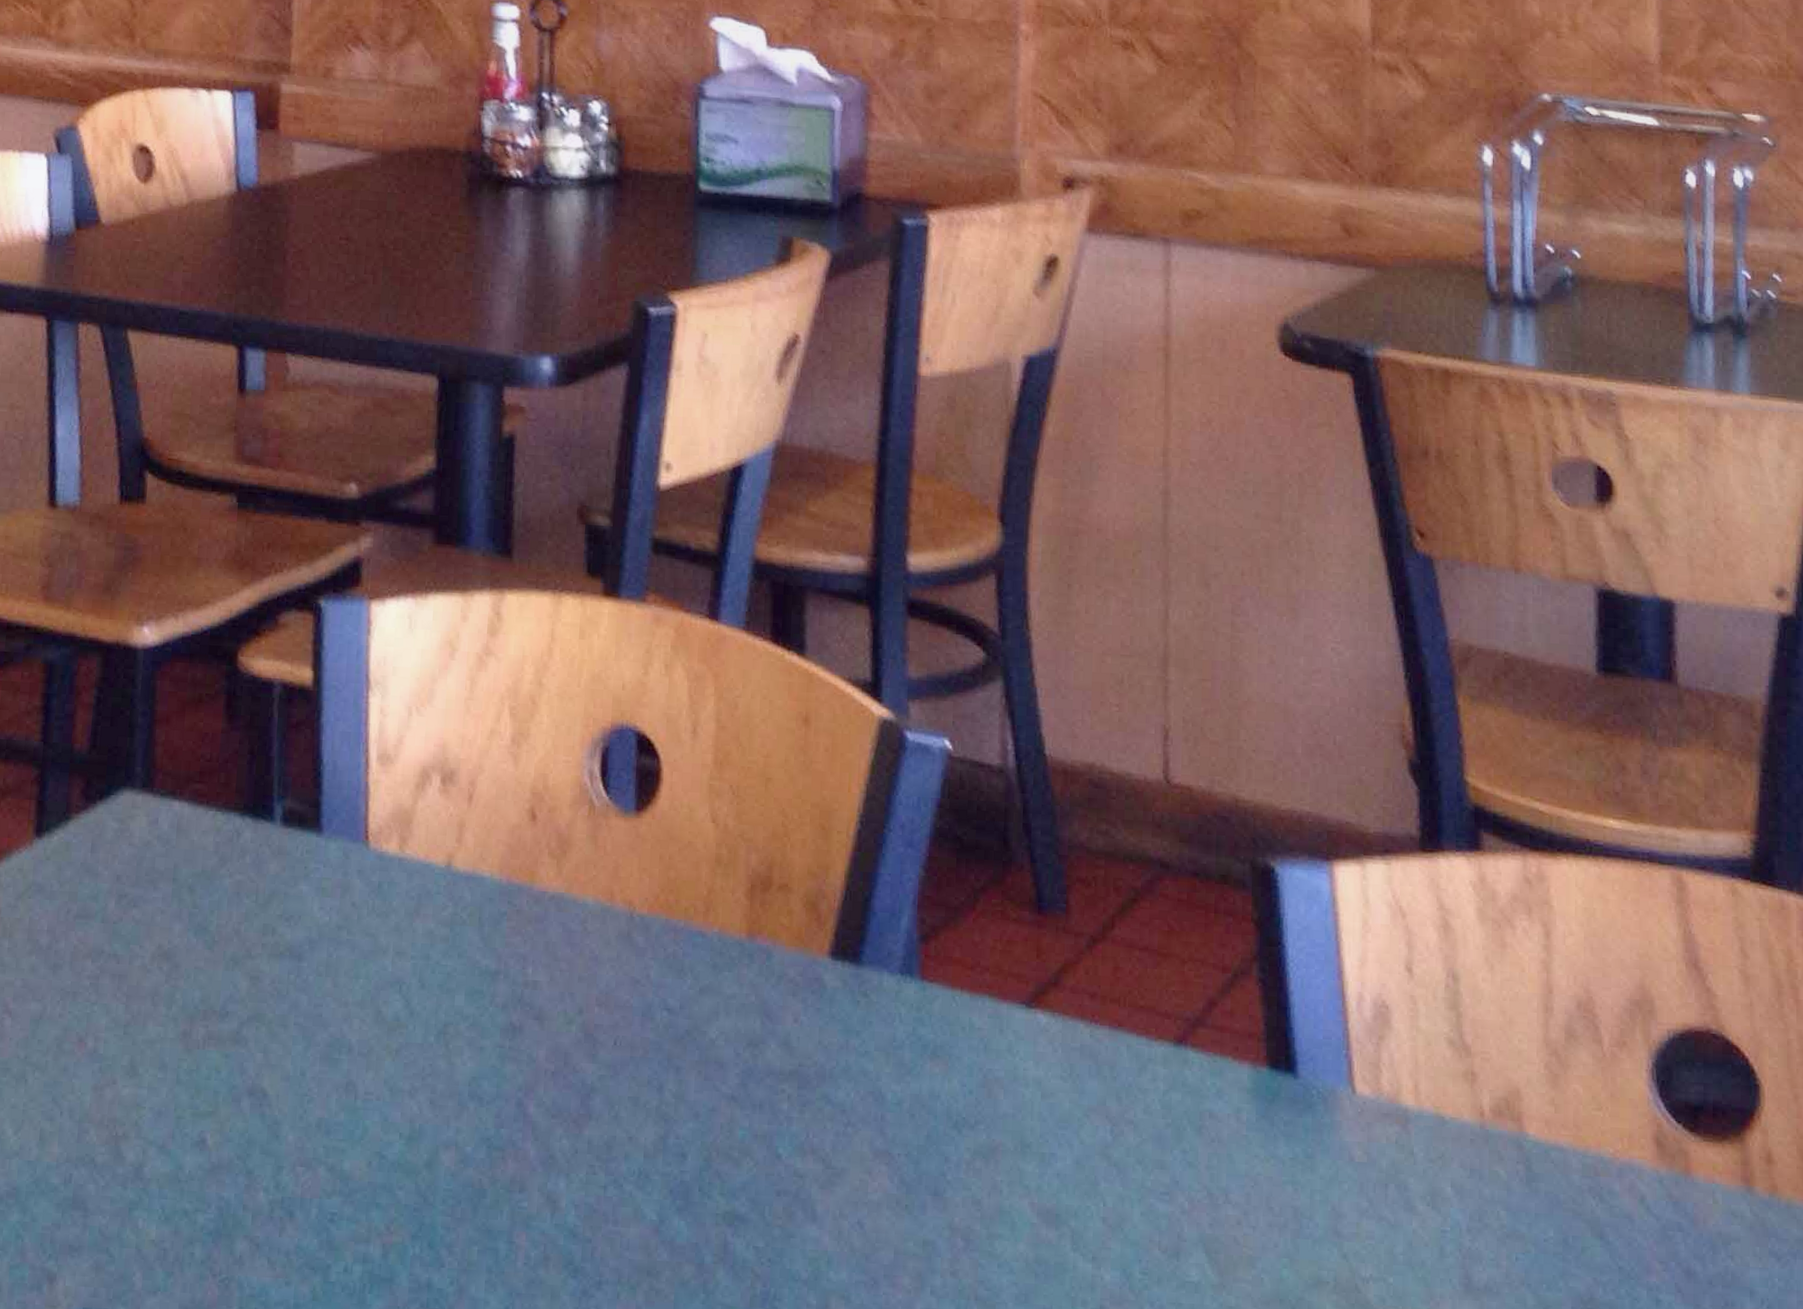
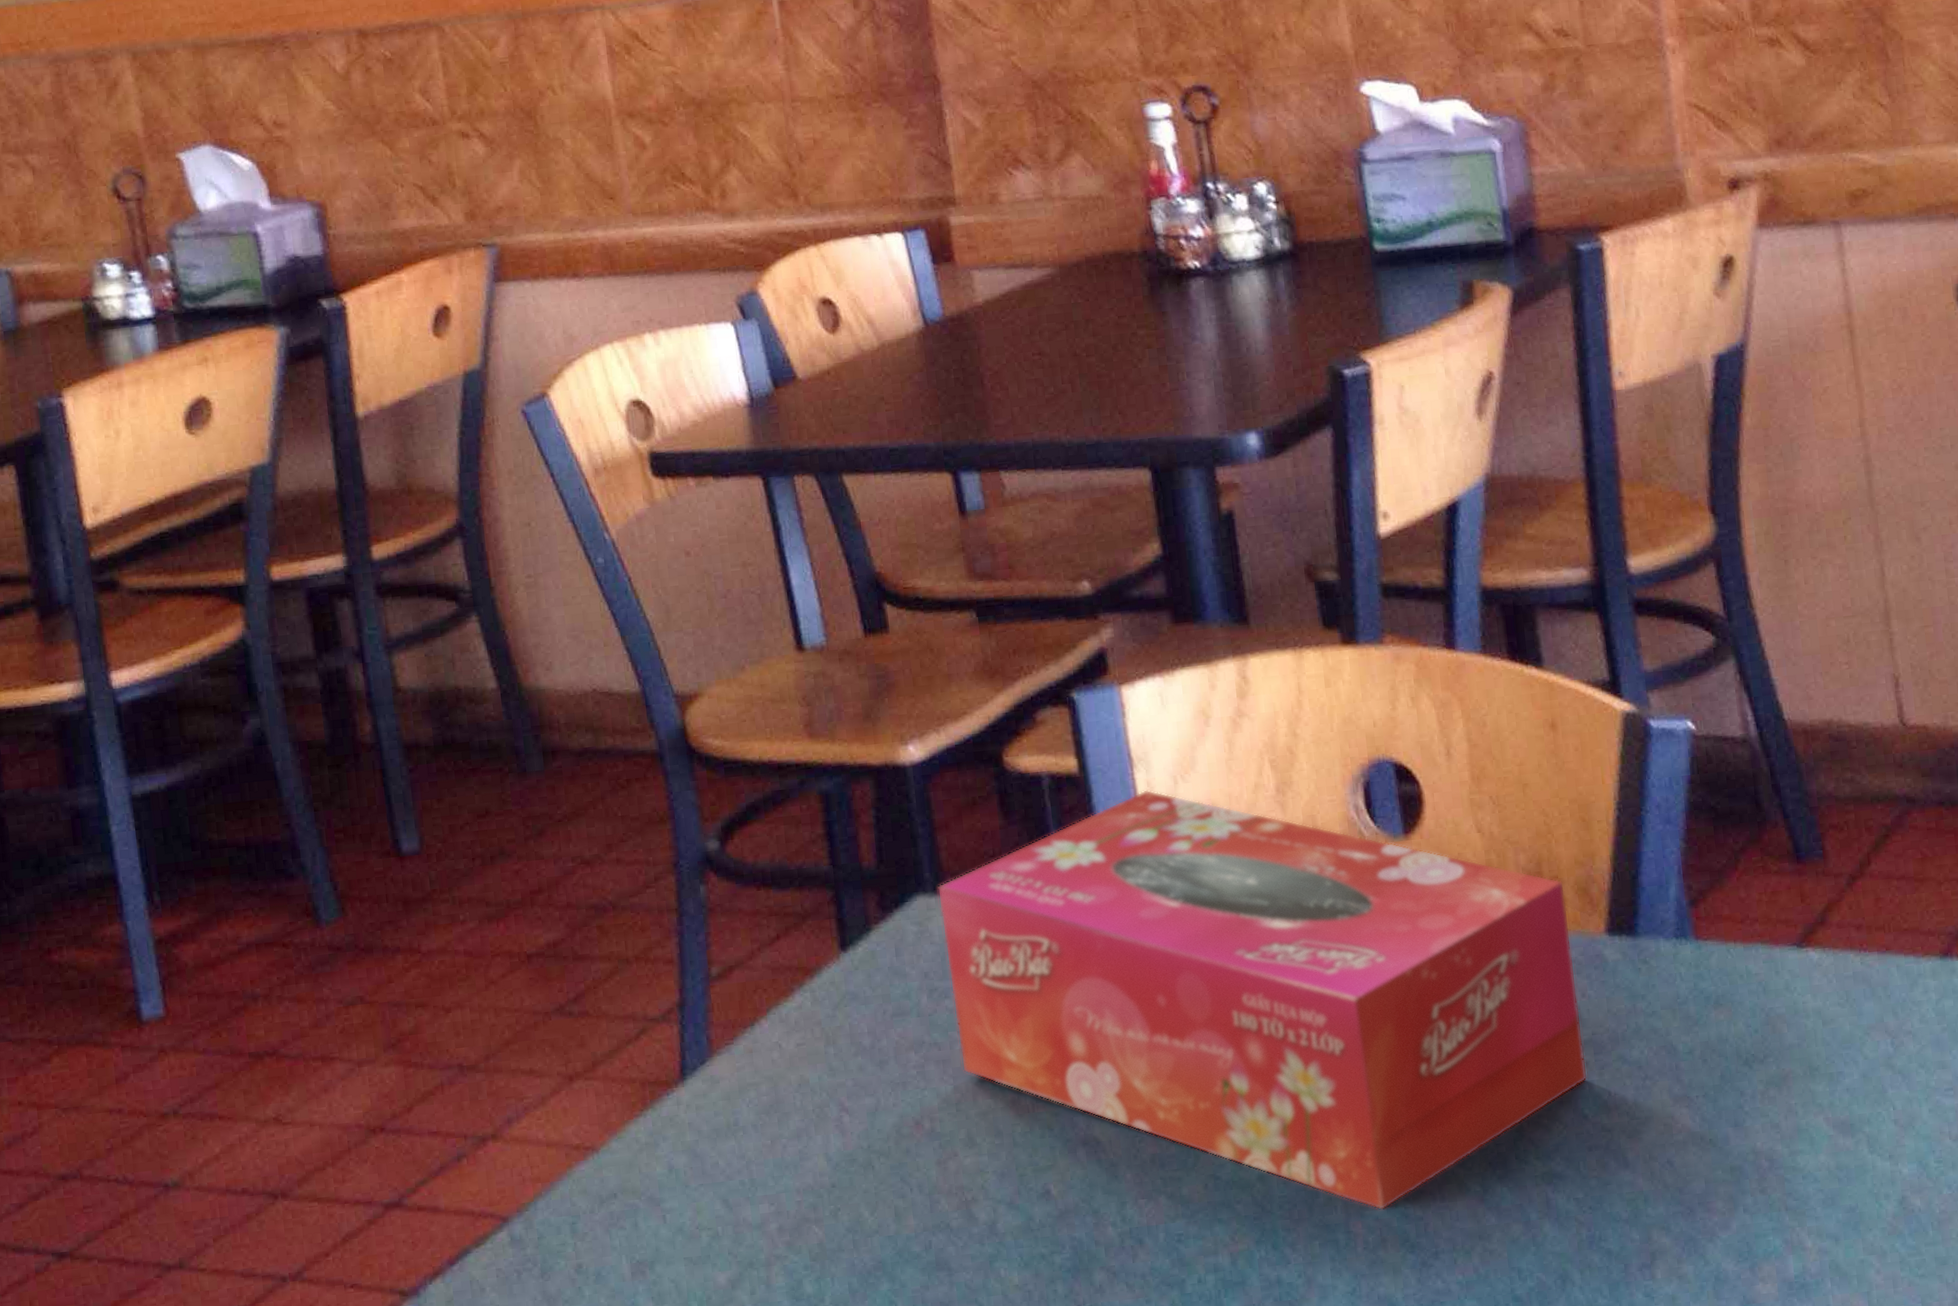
tissue box: none [137,716,794,1225] -> present [937,789,1588,1211]

